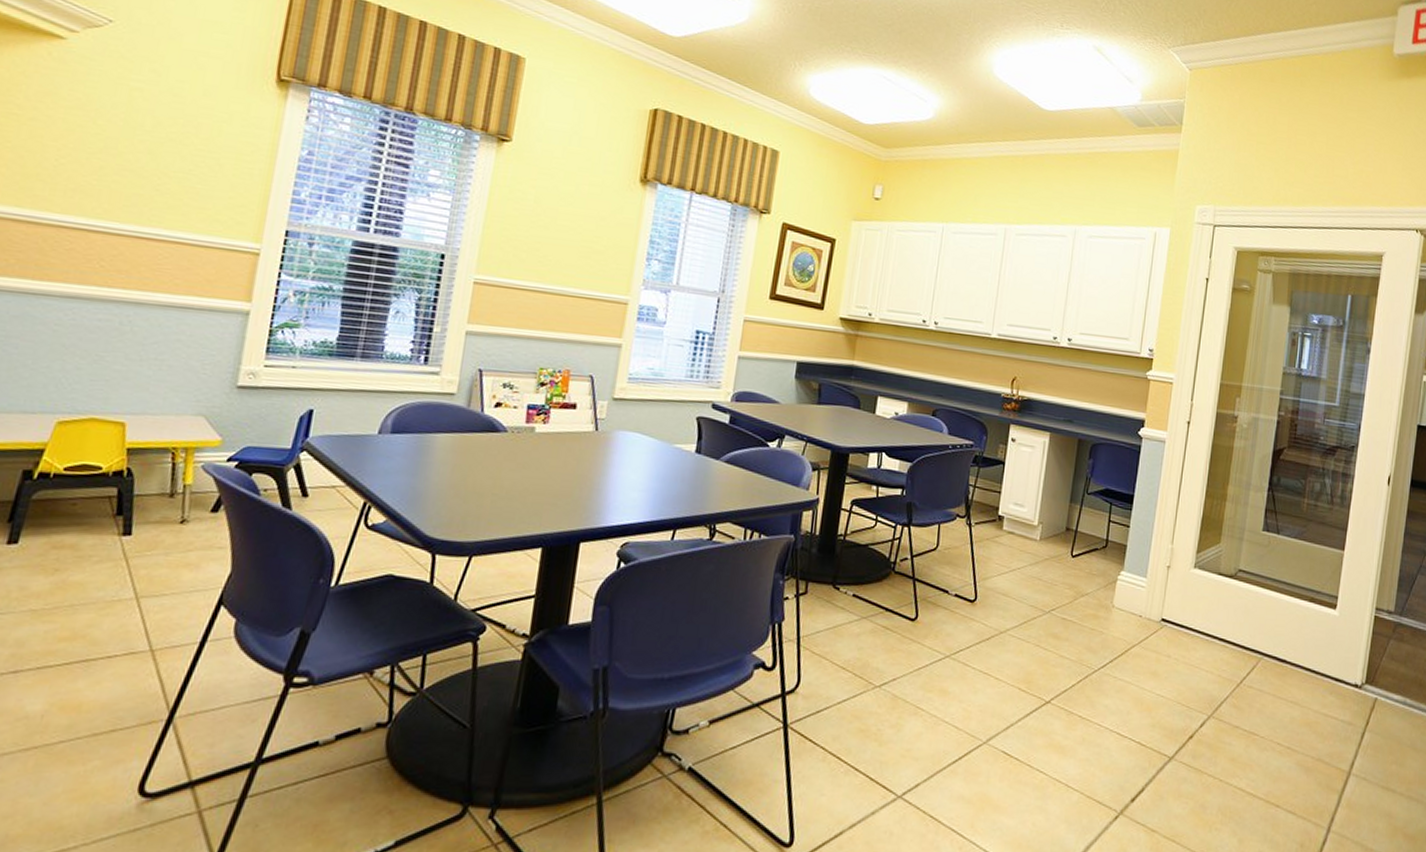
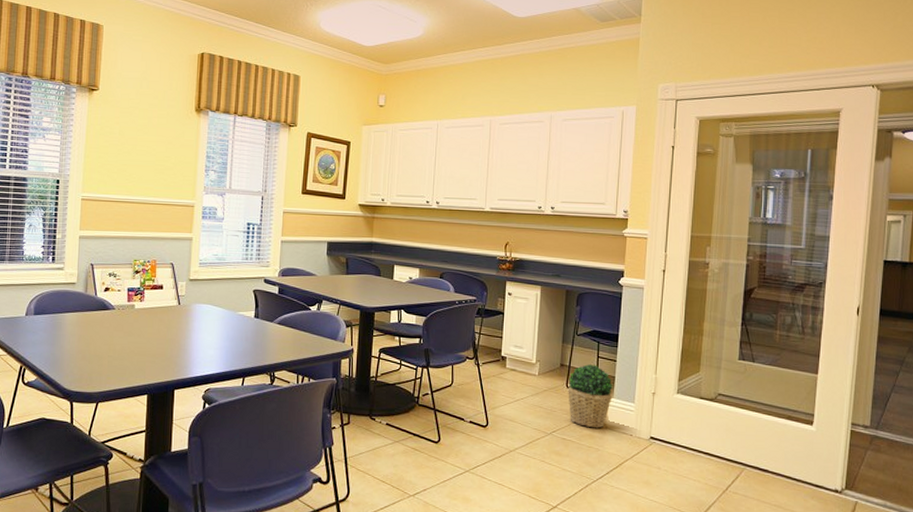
potted plant: none [1072,529,1124,607] -> present [568,364,613,428]

